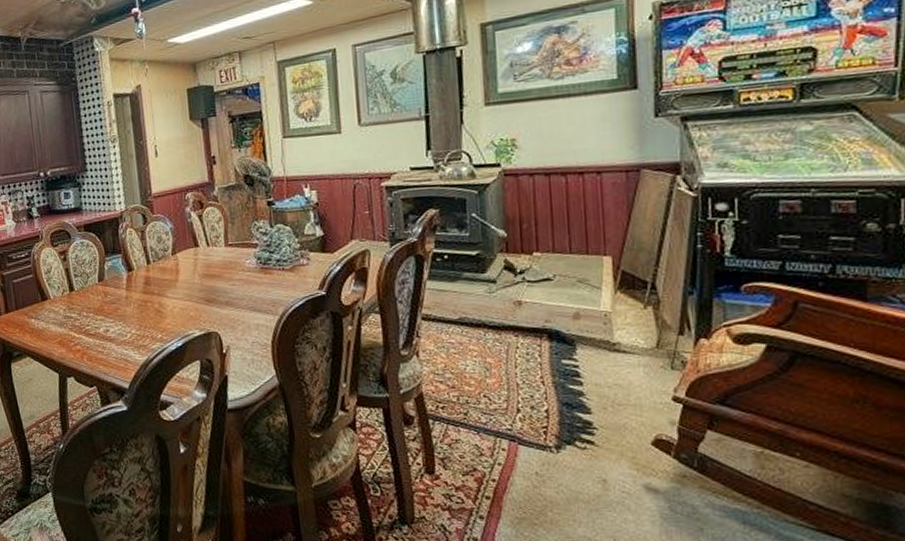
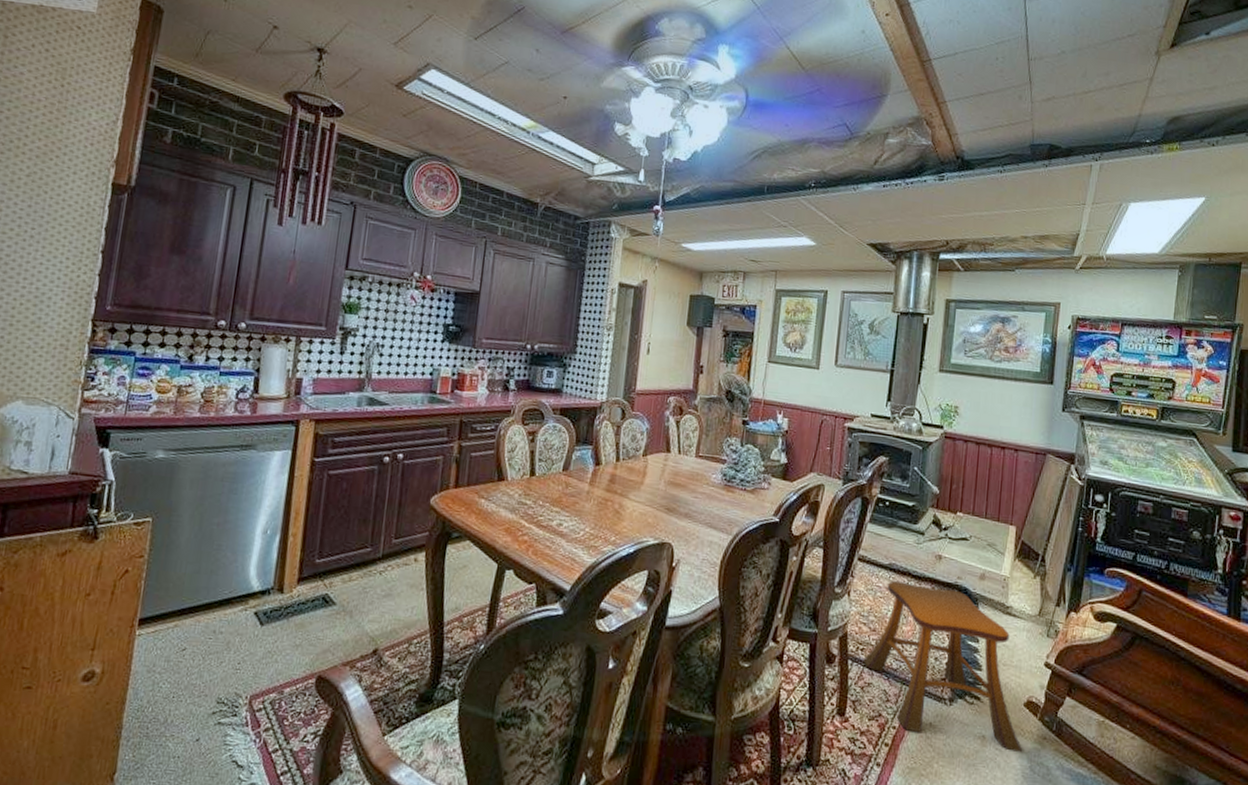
stool: none [446,334,656,493] -> present [863,580,1022,752]

